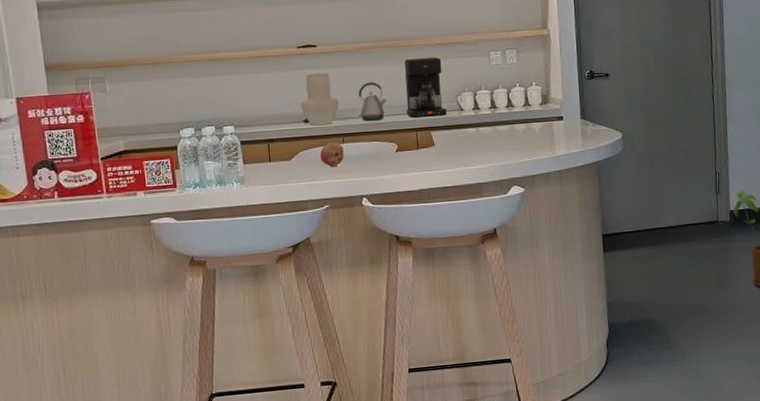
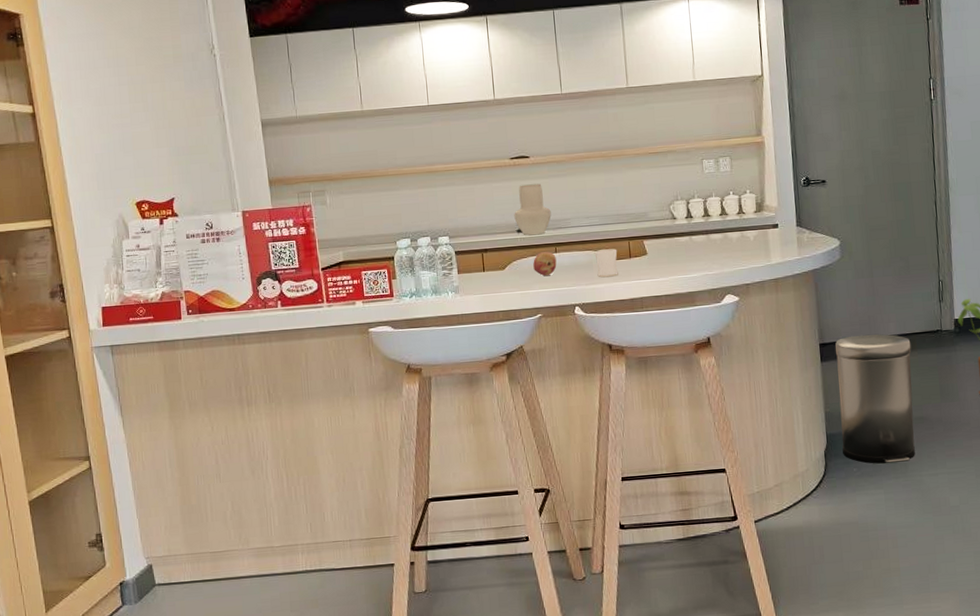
kettle: present [358,82,388,122] -> none [570,191,600,232]
mug: none [382,139,406,169] -> present [594,249,618,278]
coffee maker: present [404,56,447,119] -> none [616,166,660,228]
pedal bin: none [617,225,693,352] -> present [835,334,915,464]

